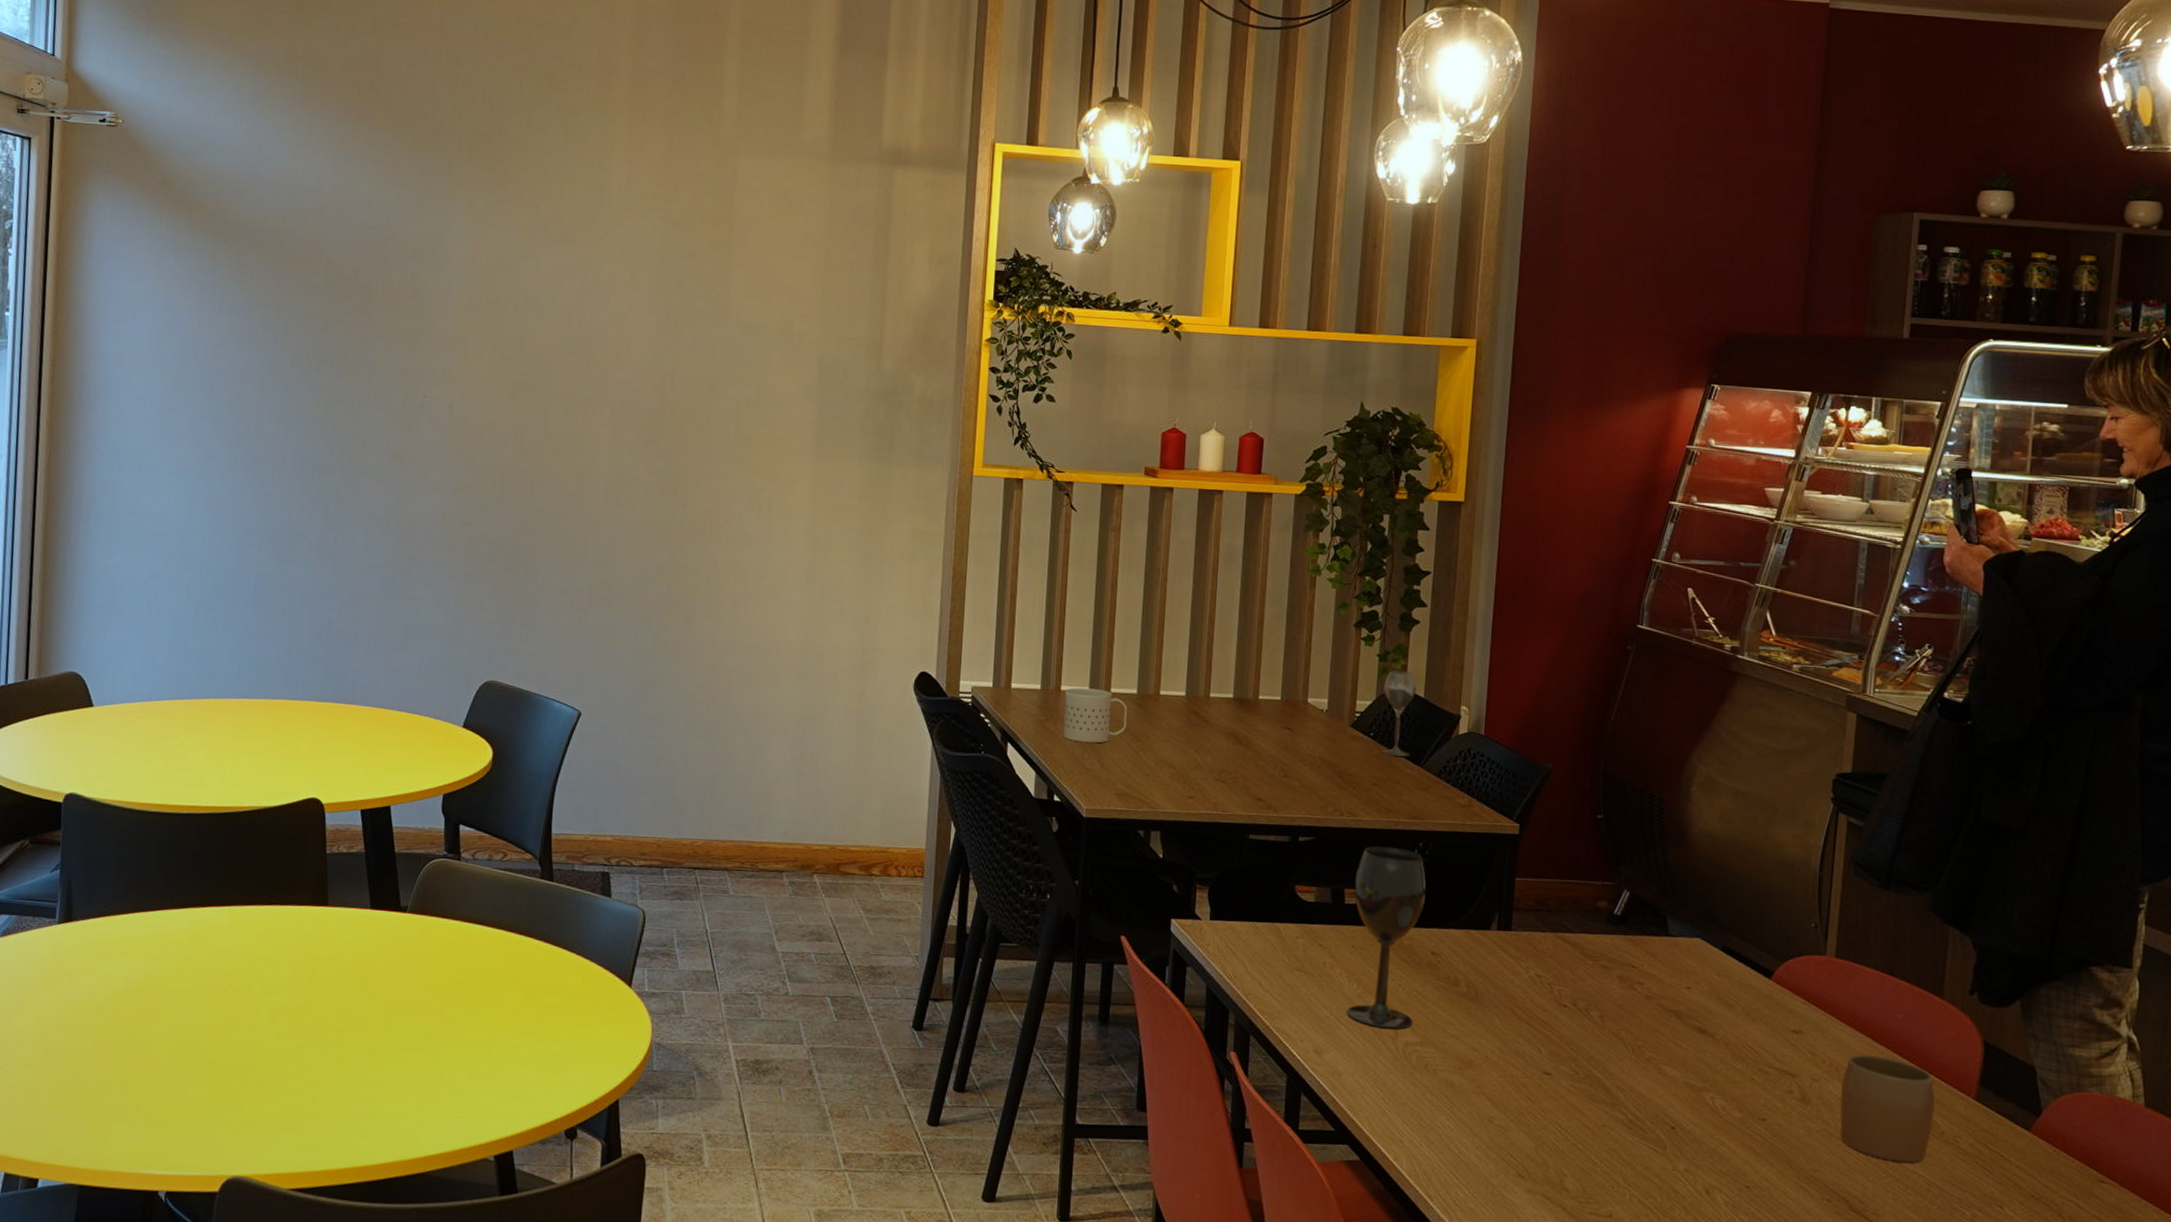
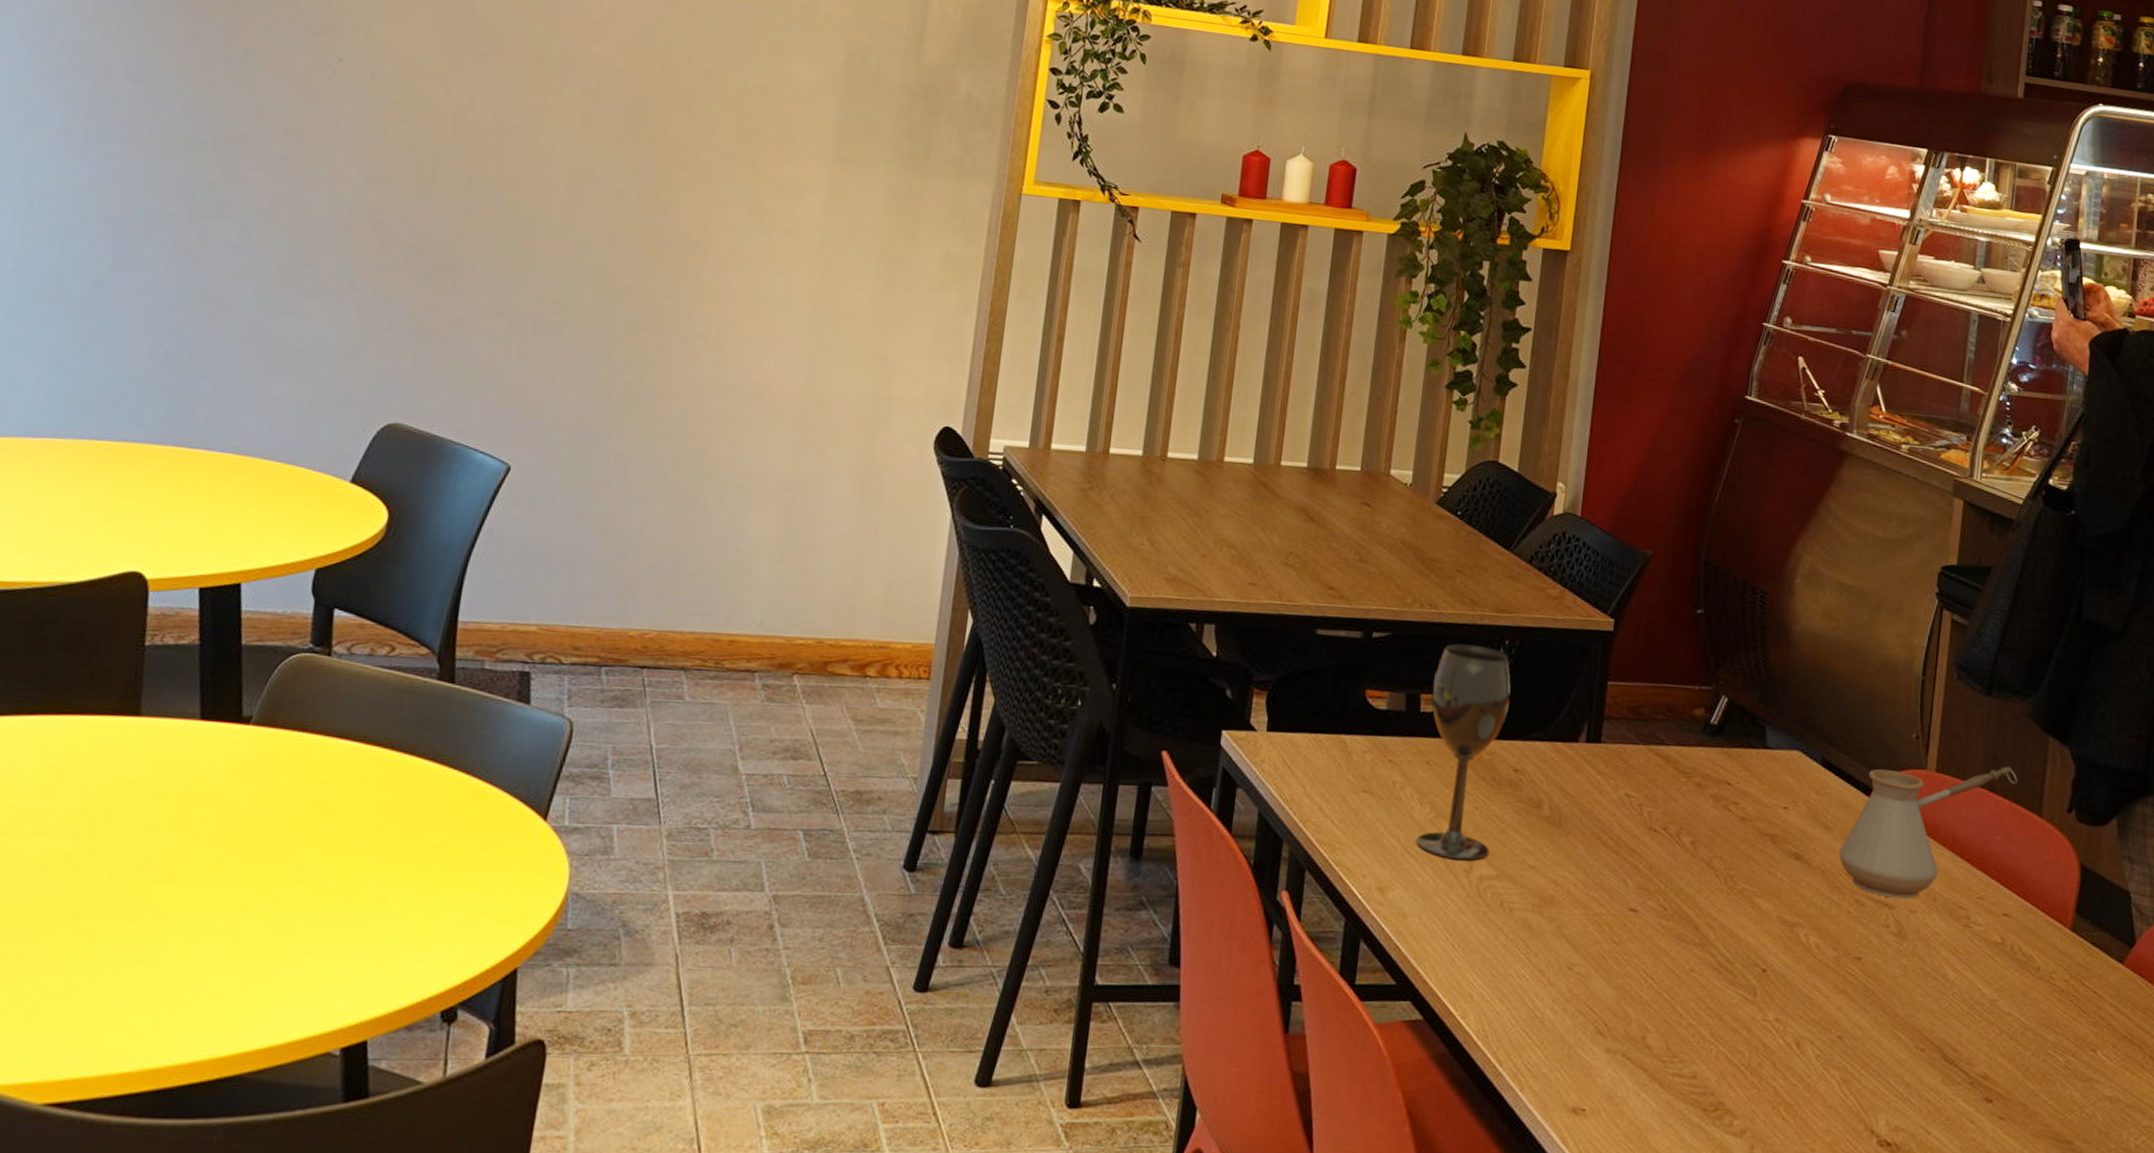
mug: present [1063,688,1127,744] -> none [1108,450,1186,518]
wineglass: present [1382,670,1417,758] -> none [1469,439,1511,541]
coffee pot: none [1742,953,1918,1069] -> present [1839,766,2018,899]
mug: present [1840,1055,1935,1163] -> none [1936,882,2031,1004]

